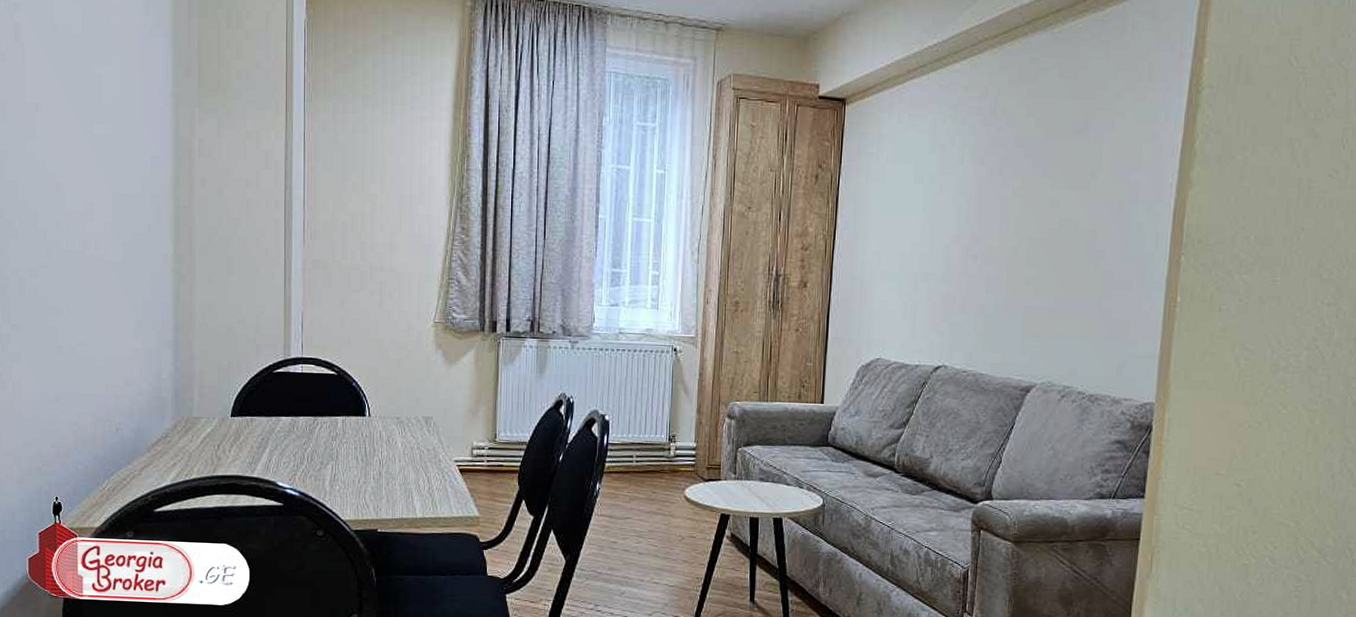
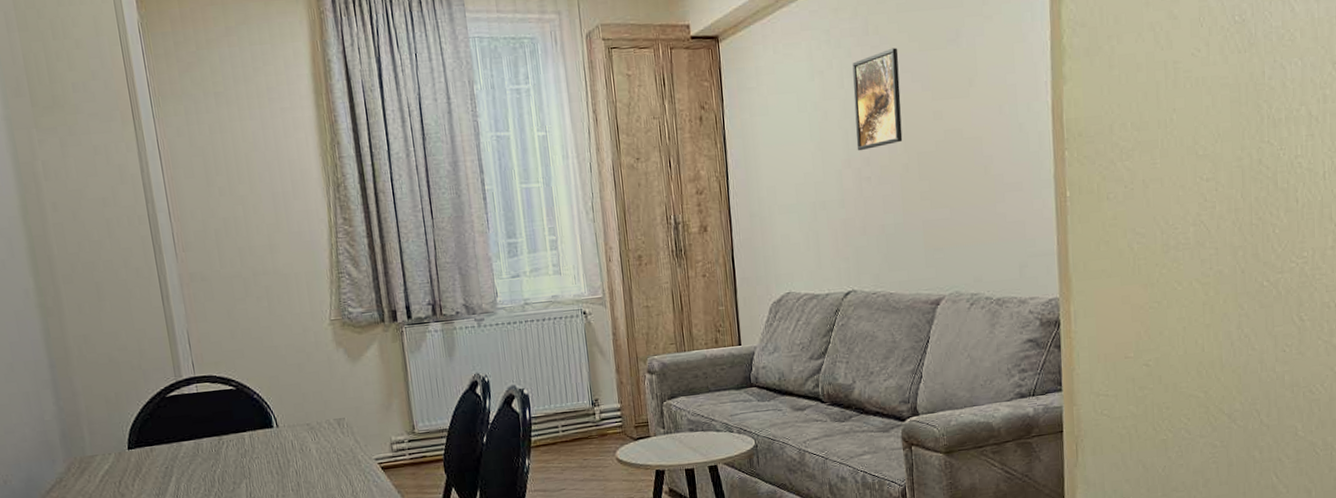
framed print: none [968,131,1024,229] -> present [852,47,903,151]

